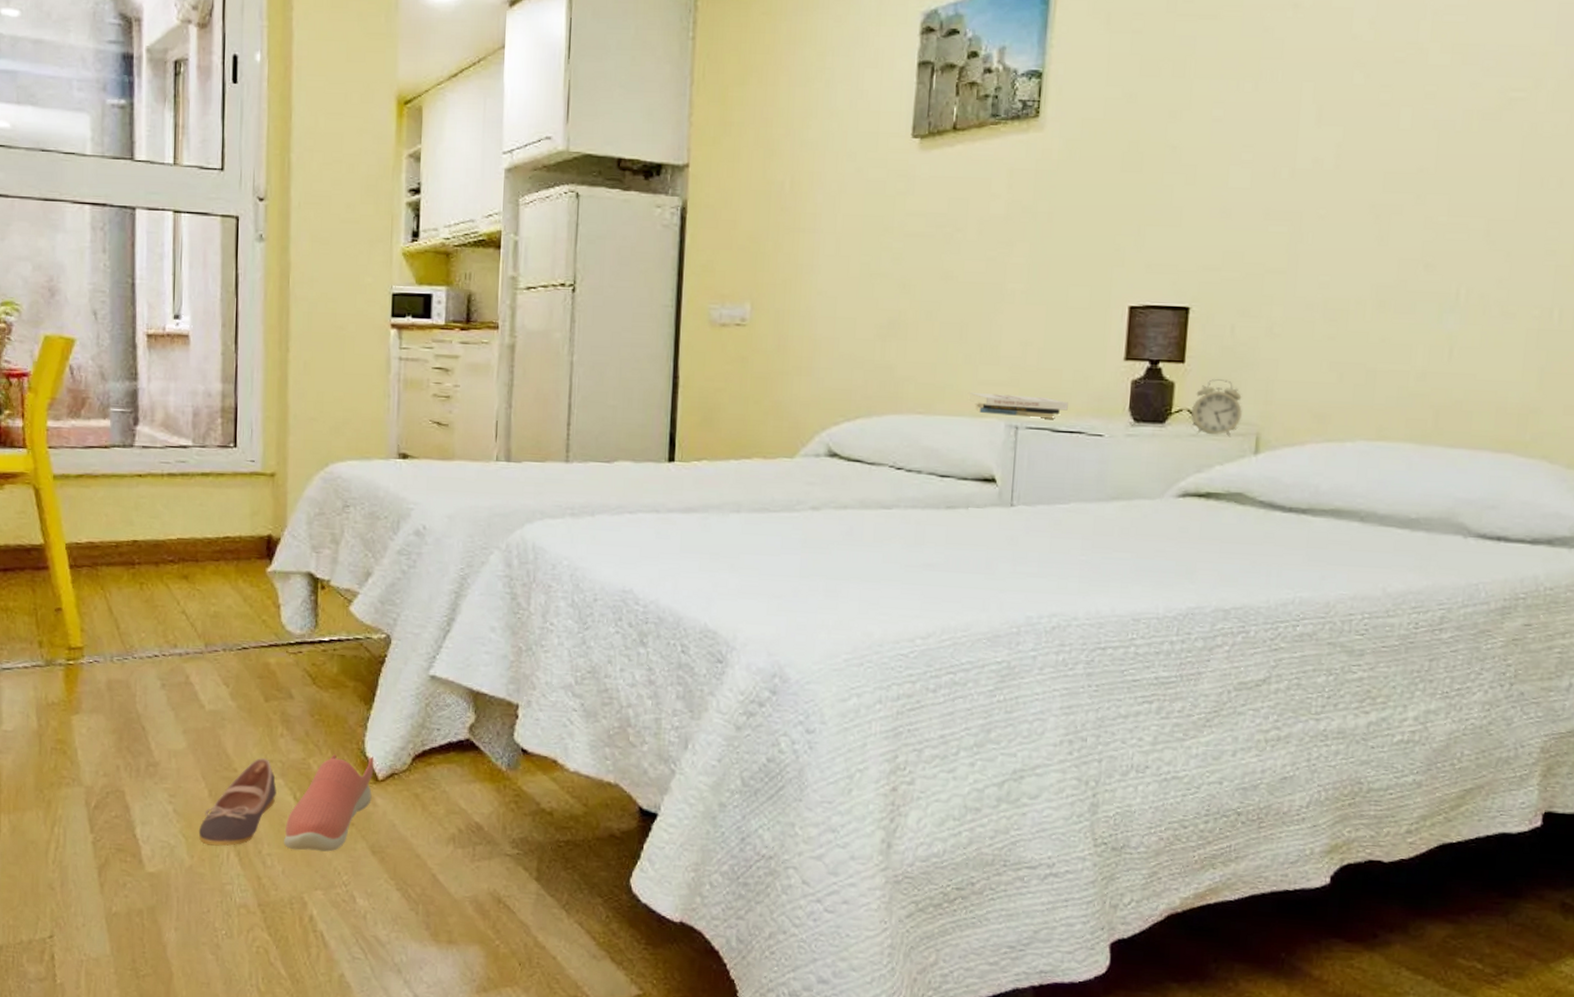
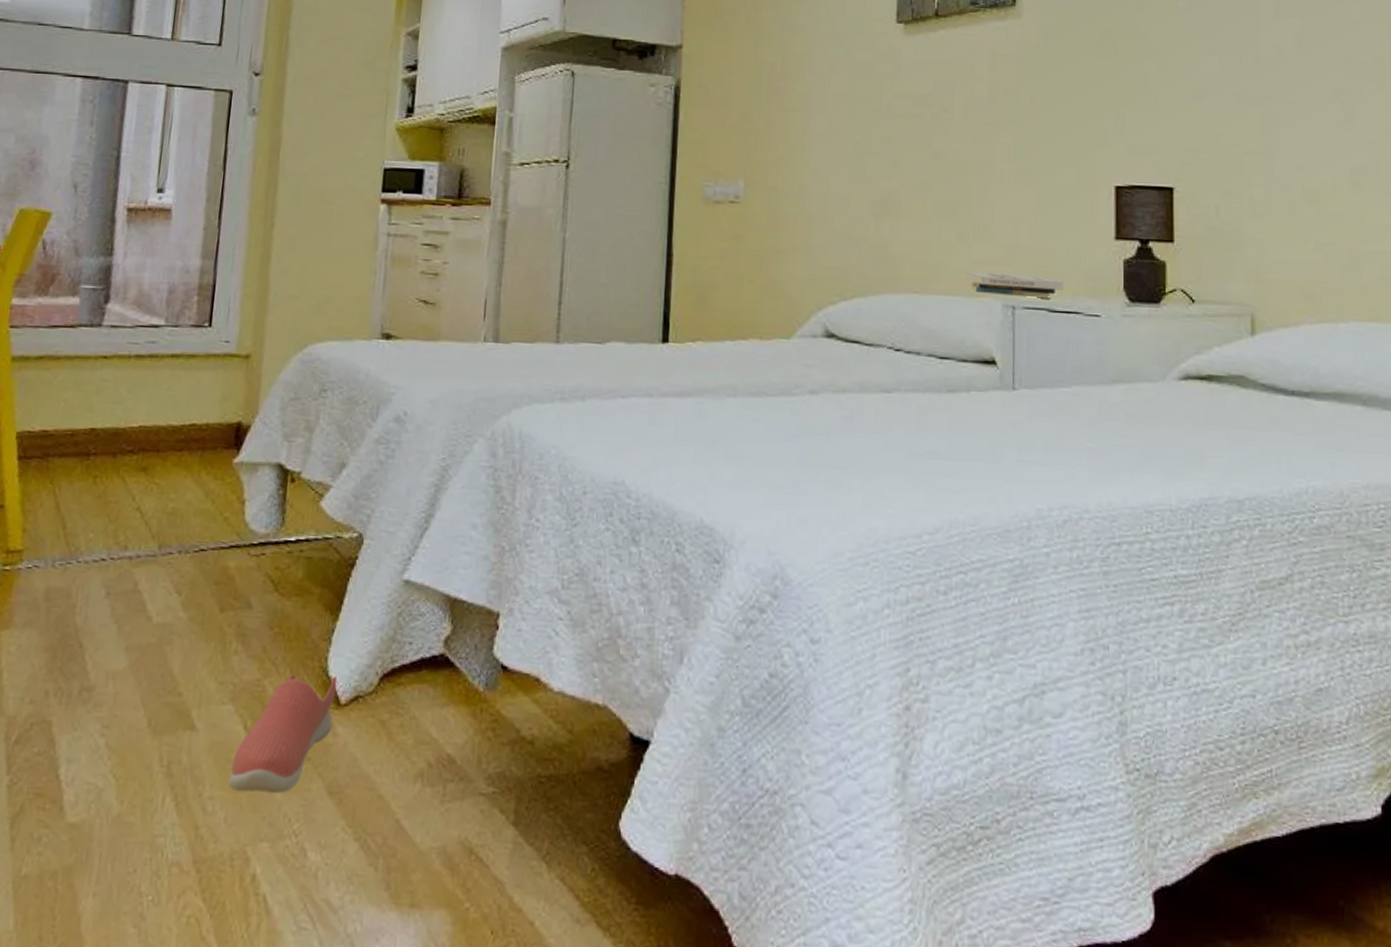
shoe: present [198,758,277,846] -> none [131,679,225,789]
alarm clock: present [1191,378,1242,438] -> none [1185,258,1235,318]

